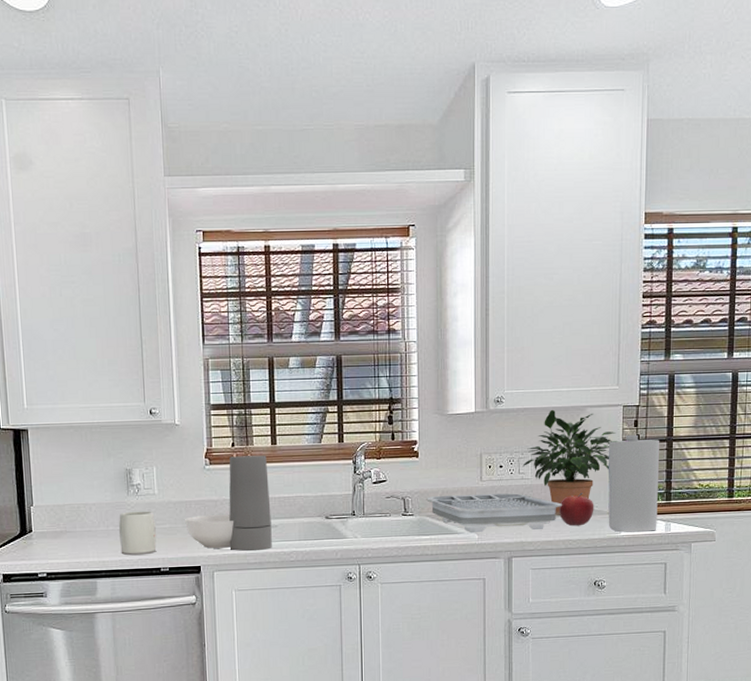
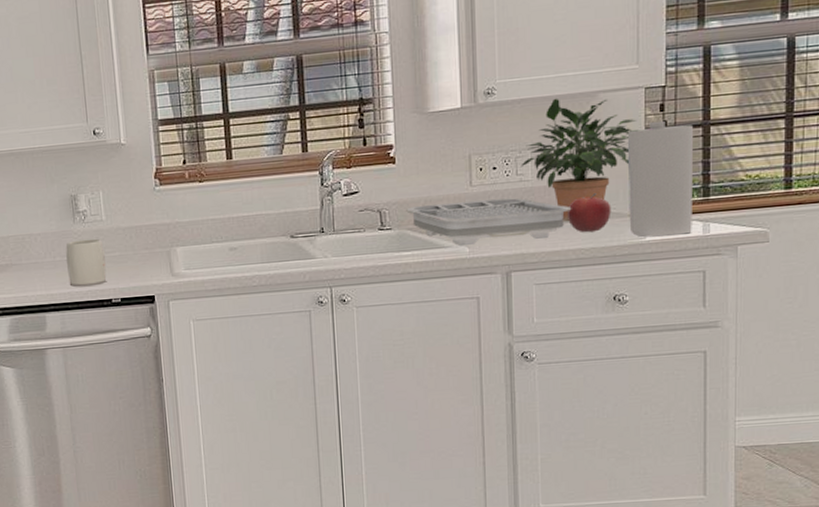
bowl: present [185,513,236,549] -> none [136,237,191,276]
canister: present [229,455,272,552] -> none [181,171,232,278]

